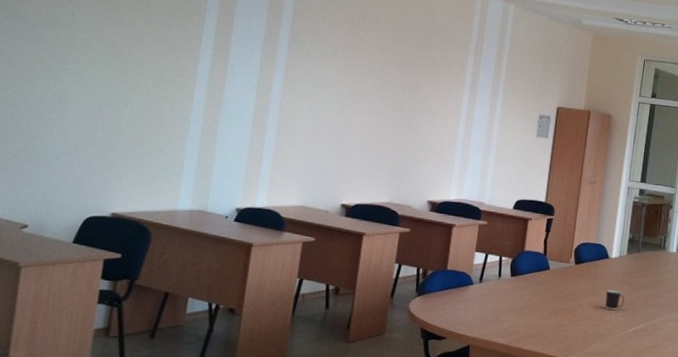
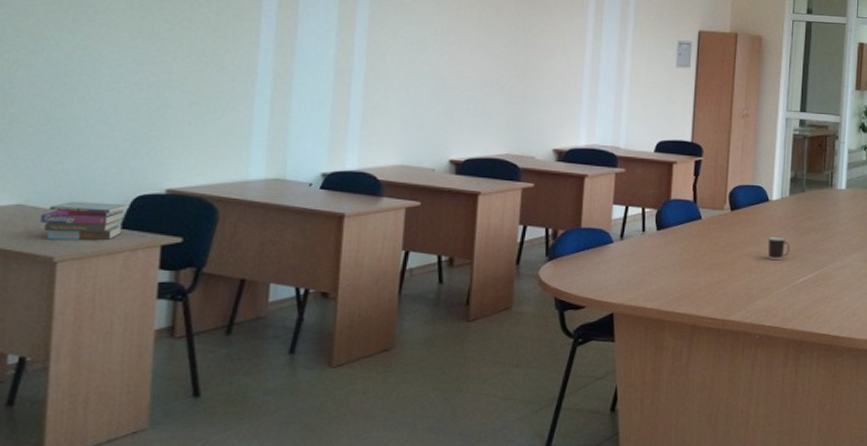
books: none [11,217,82,253] -> present [40,201,130,241]

